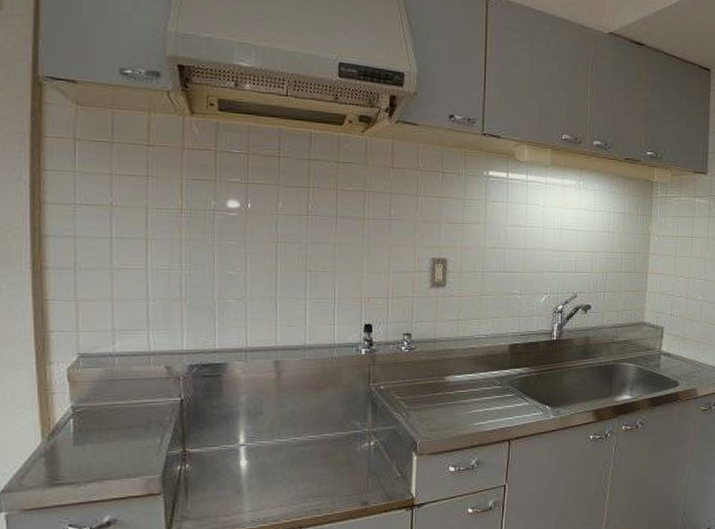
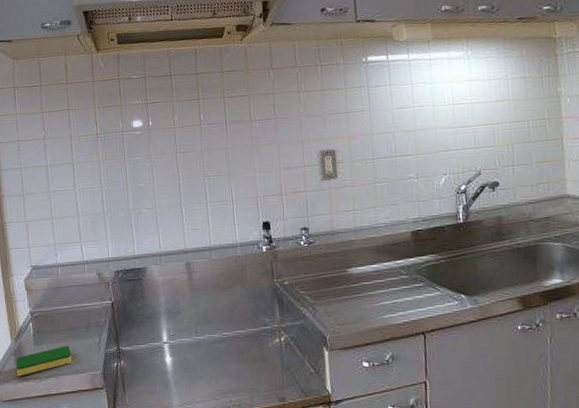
dish sponge: none [46,446,123,482] -> present [16,345,72,377]

